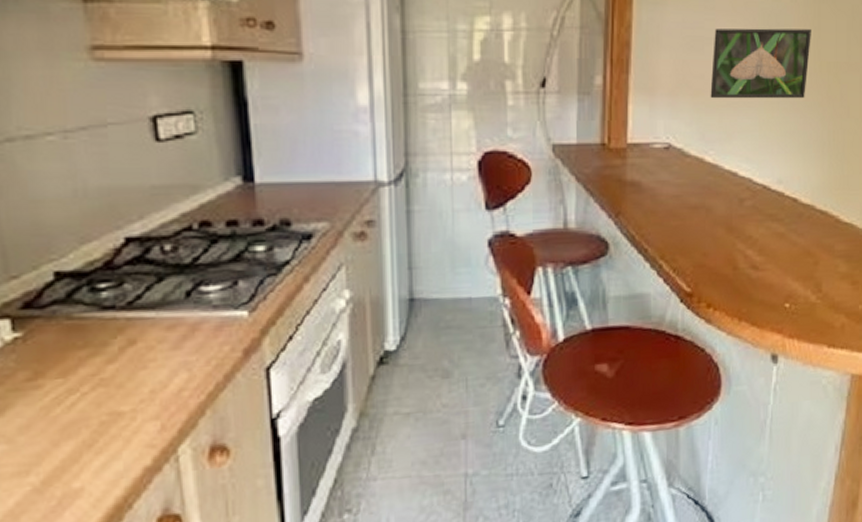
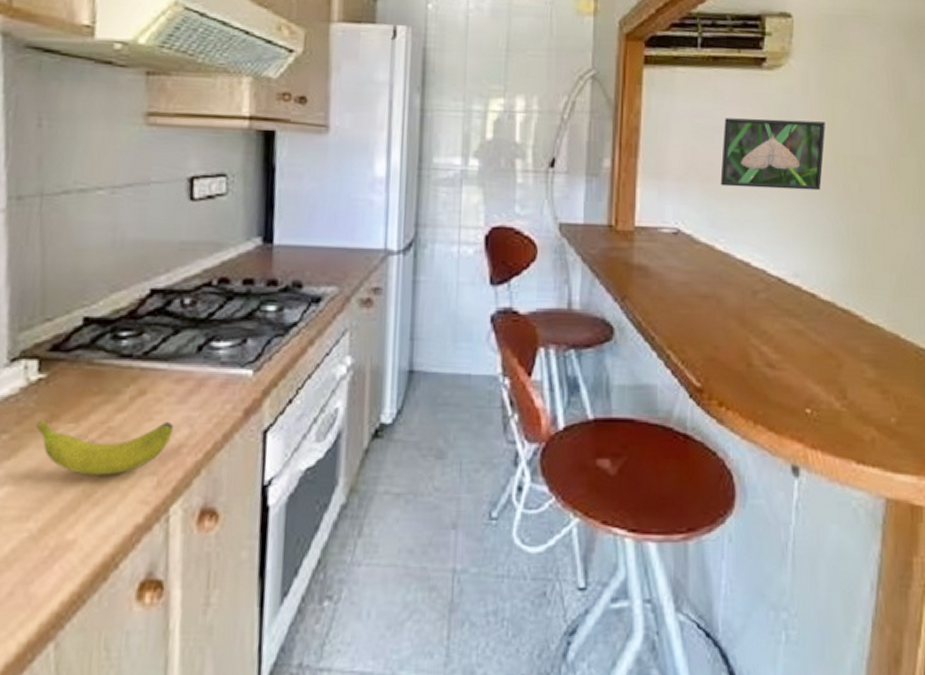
banana: none [19,368,172,427] -> present [35,420,174,475]

